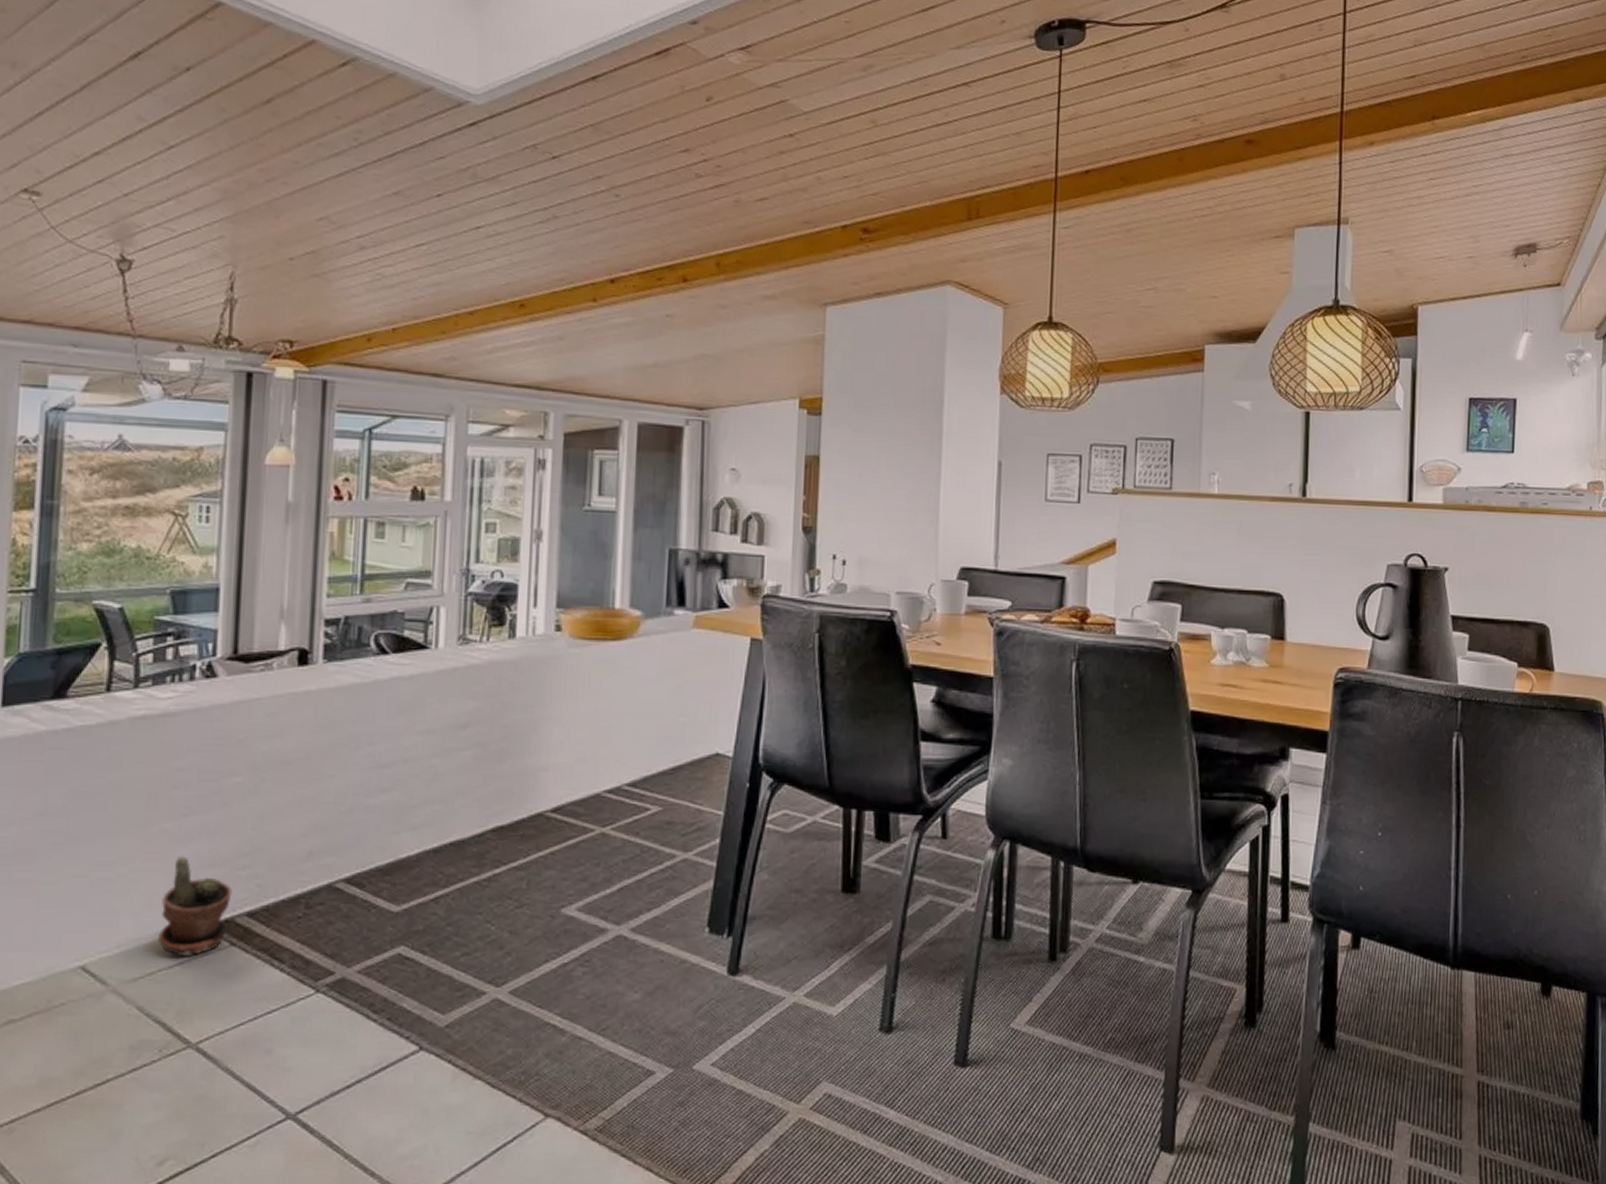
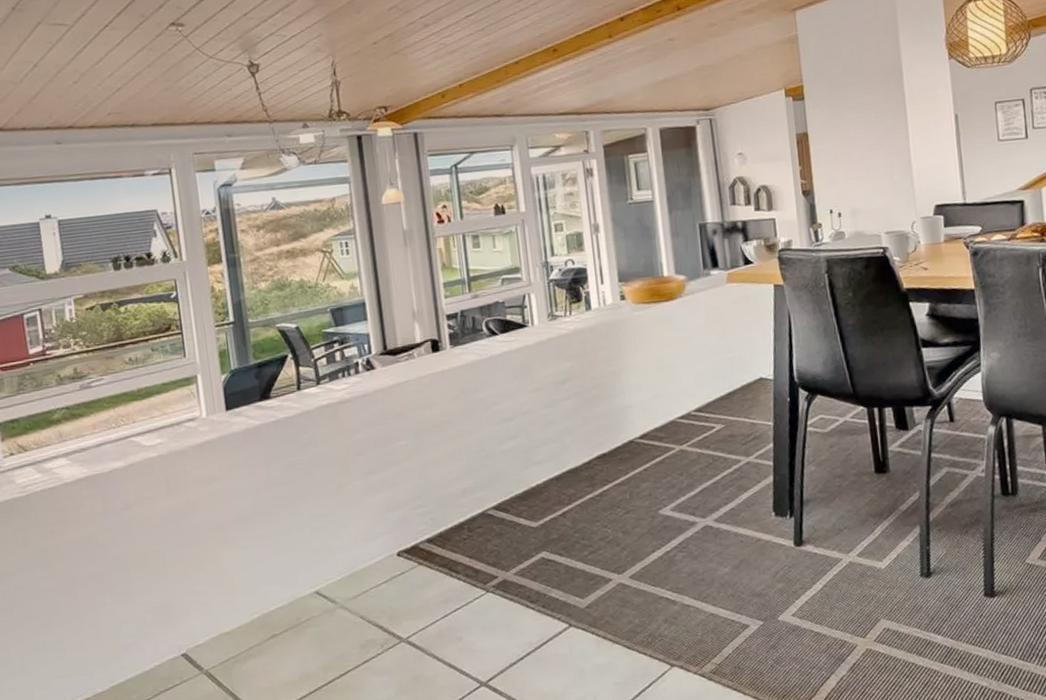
potted plant: present [157,856,233,956] -> none [364,503,414,576]

